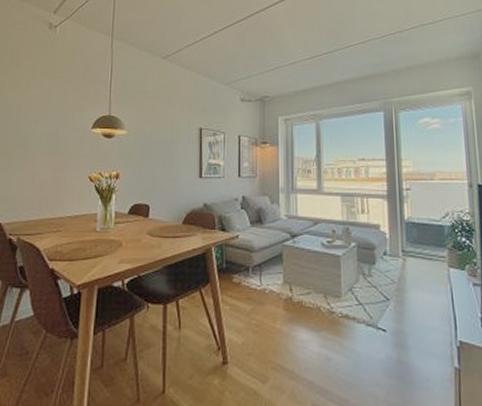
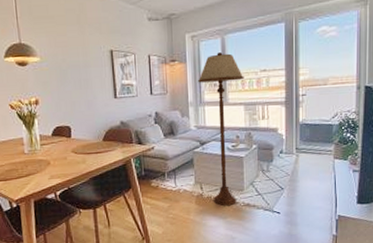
floor lamp: none [290,138,341,316] -> present [198,52,244,206]

